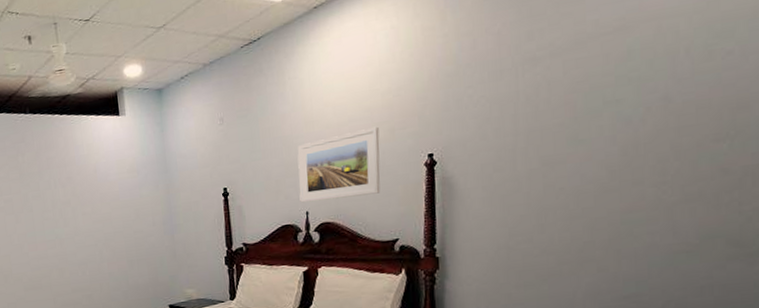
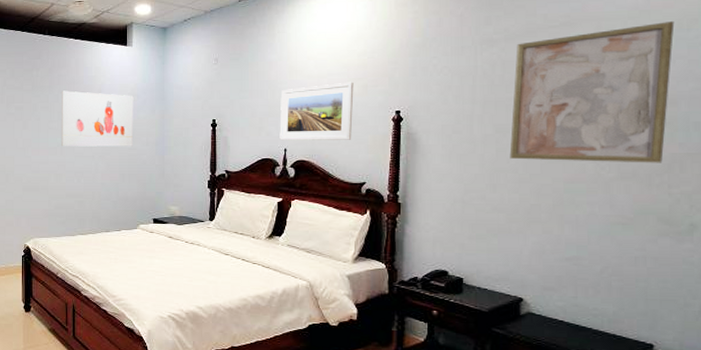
wall art: none [52,171,138,238] -> present [61,90,134,147]
wall art: none [558,10,748,193] -> present [509,21,675,163]

